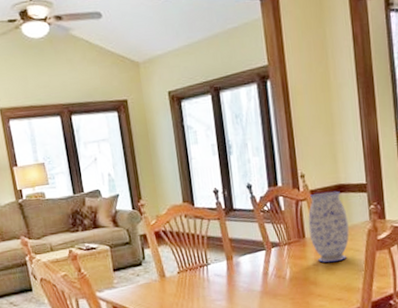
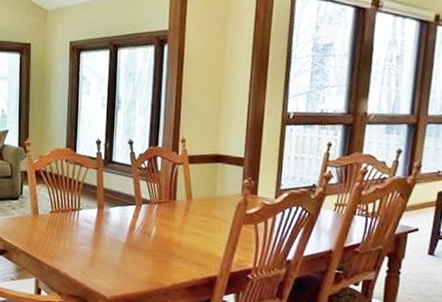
vase: present [308,191,349,263] -> none [180,159,221,228]

